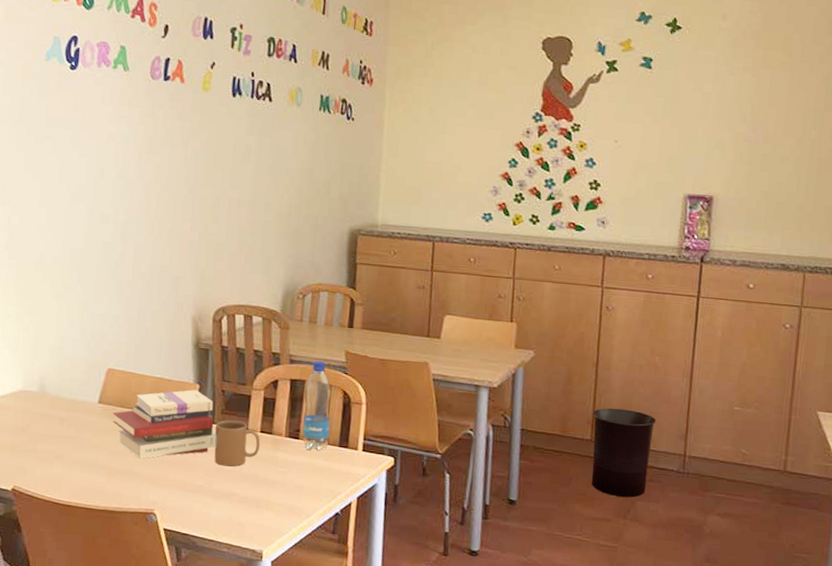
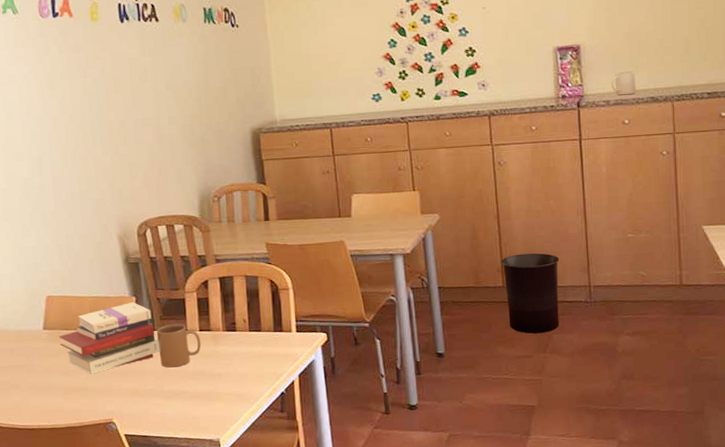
bottle: present [302,361,332,452] -> none [233,256,264,340]
mug: none [740,231,769,258] -> present [611,71,636,96]

